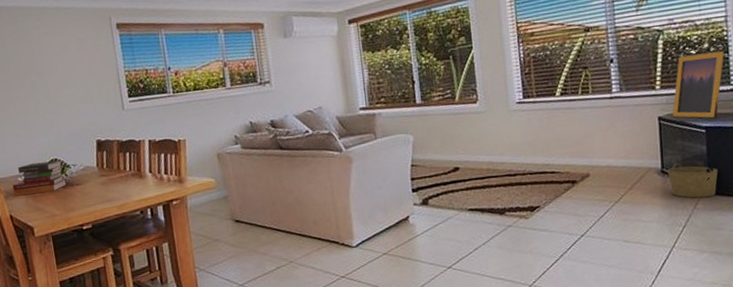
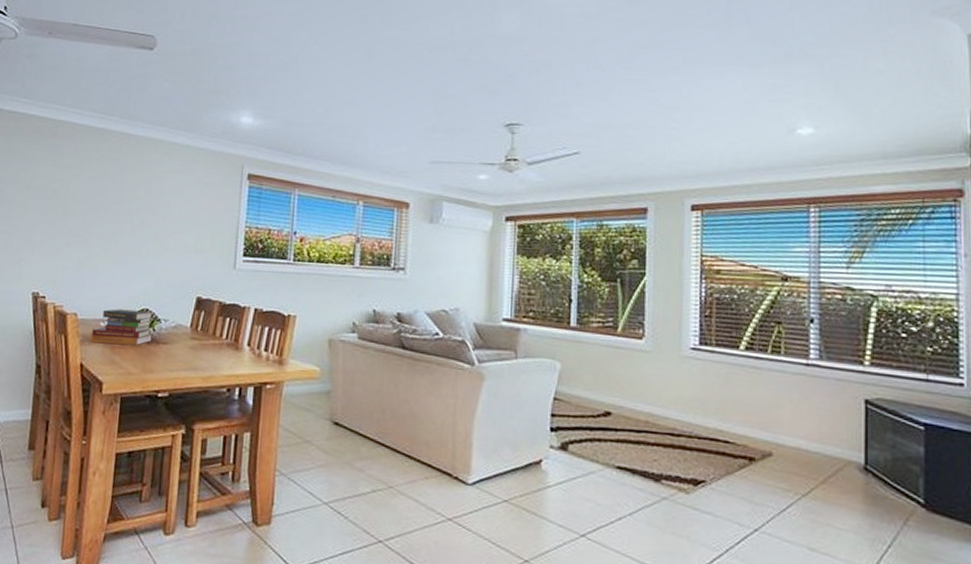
basket: present [666,163,719,198] -> none [871,462,938,515]
picture frame: present [672,51,725,119] -> none [882,331,953,415]

